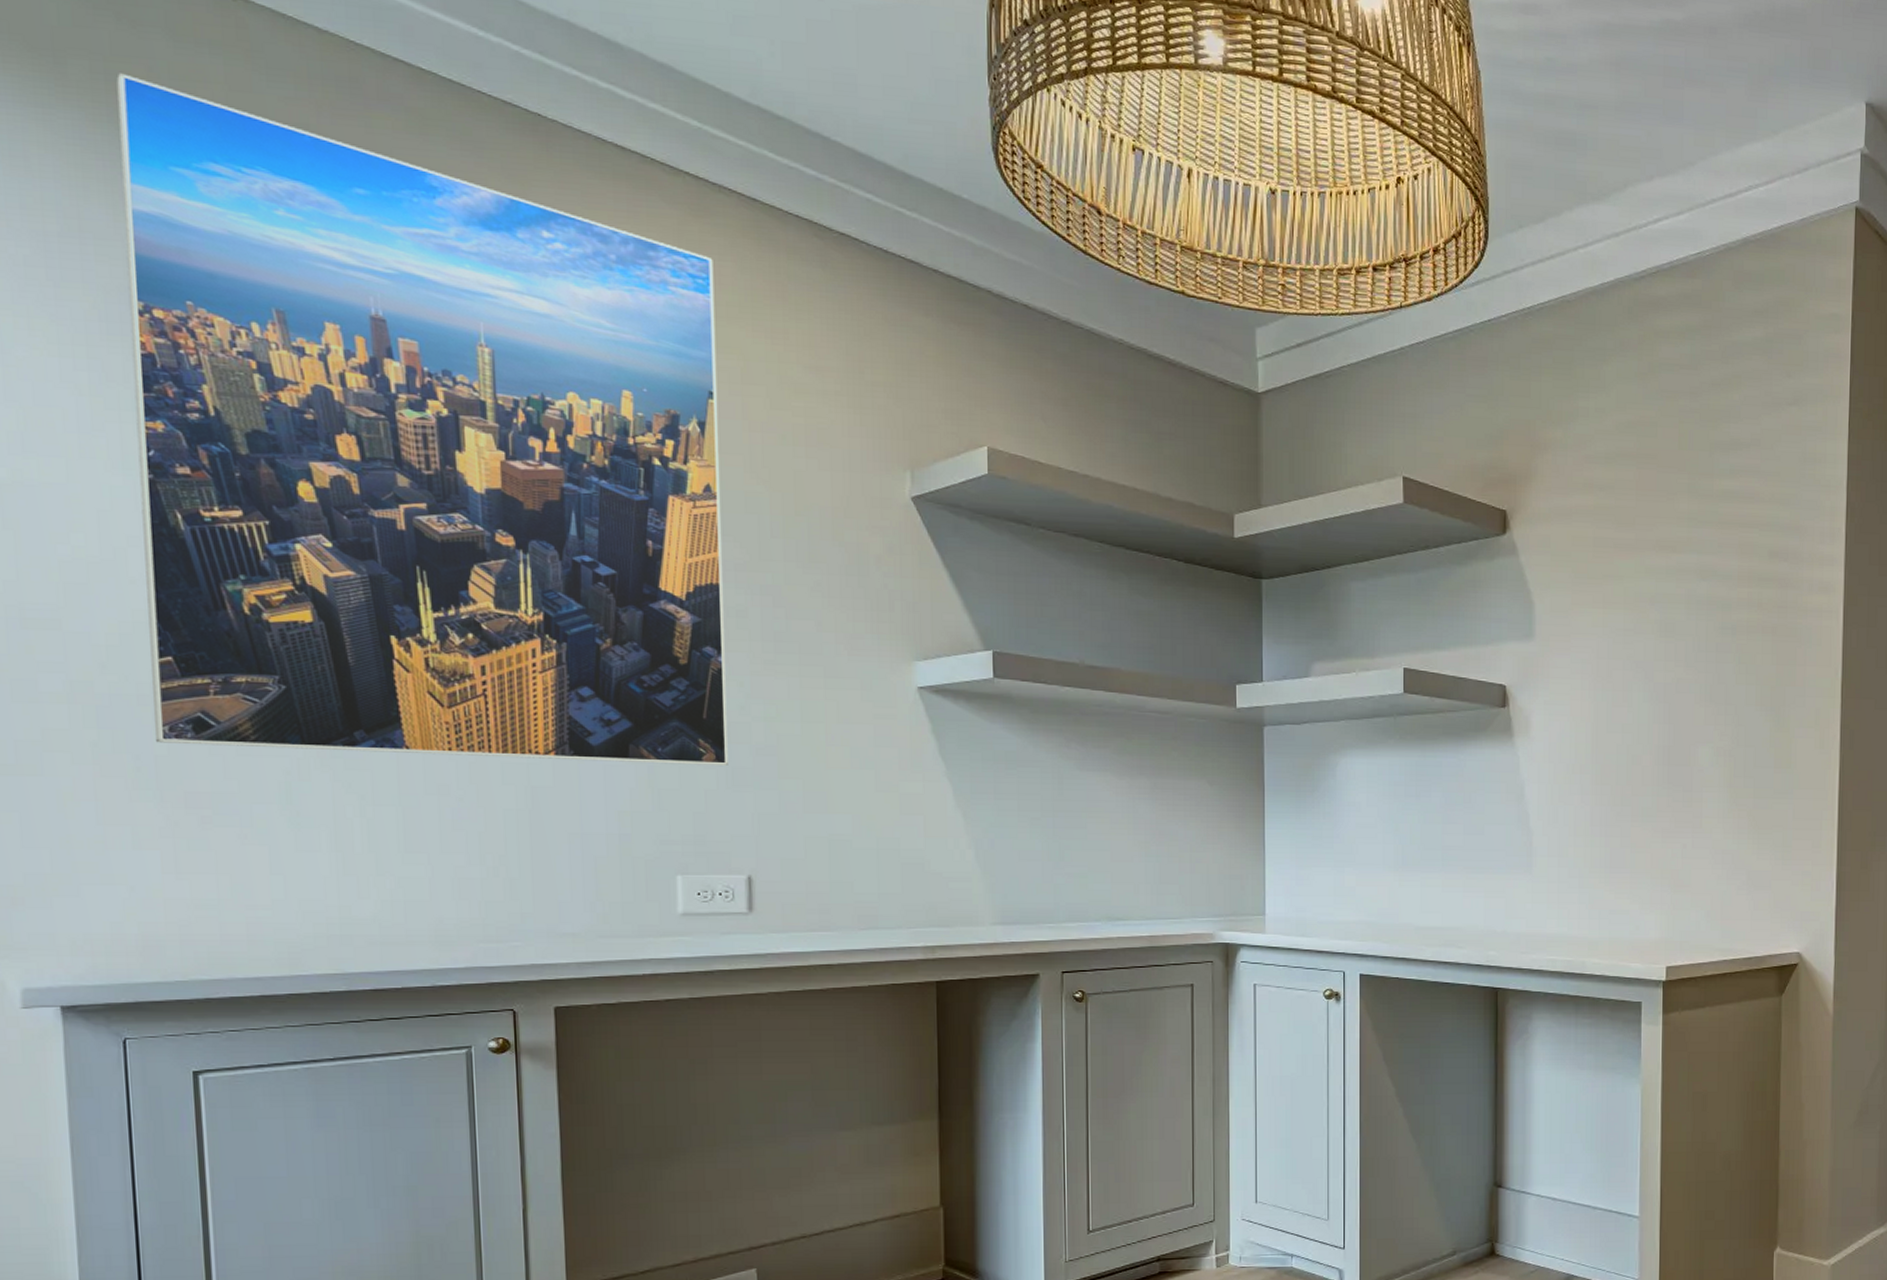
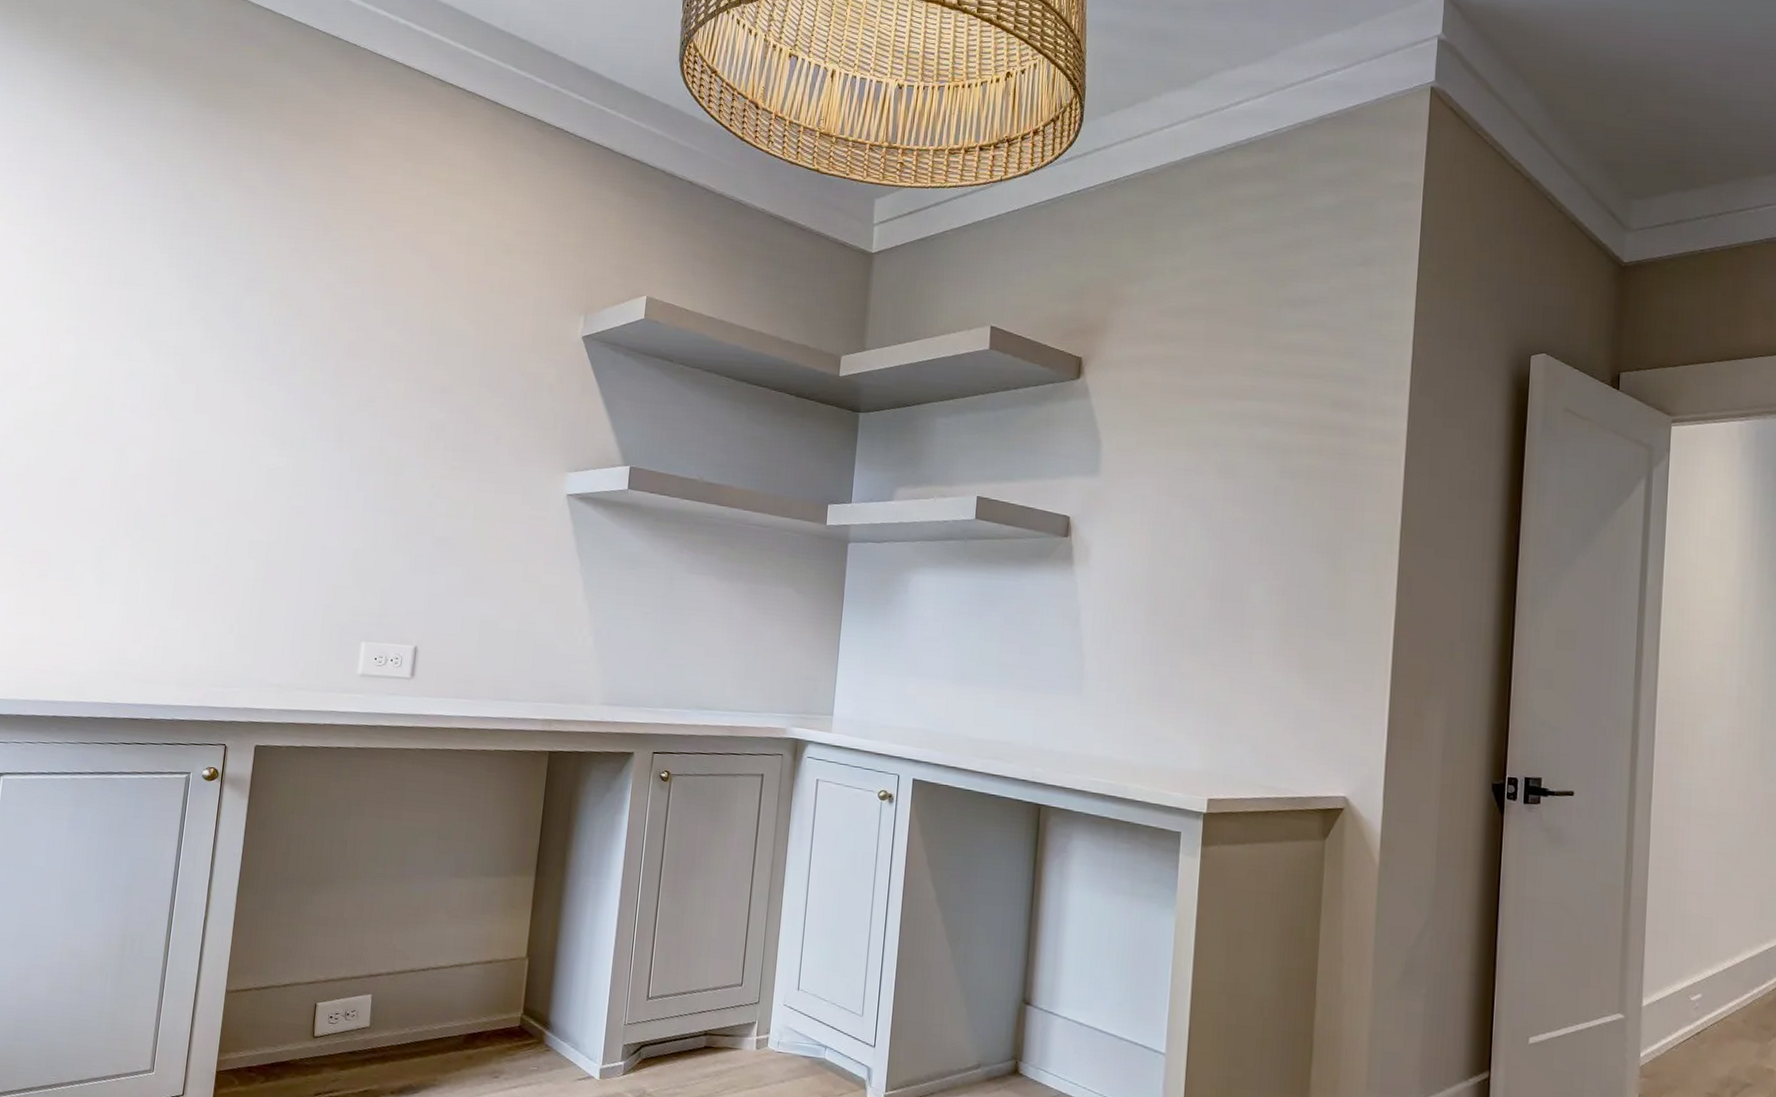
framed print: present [116,73,728,765] -> none [22,26,461,552]

